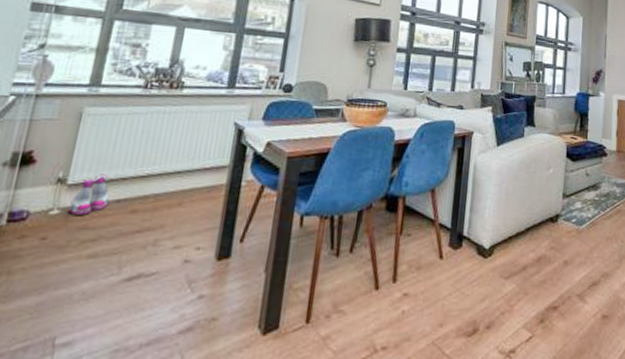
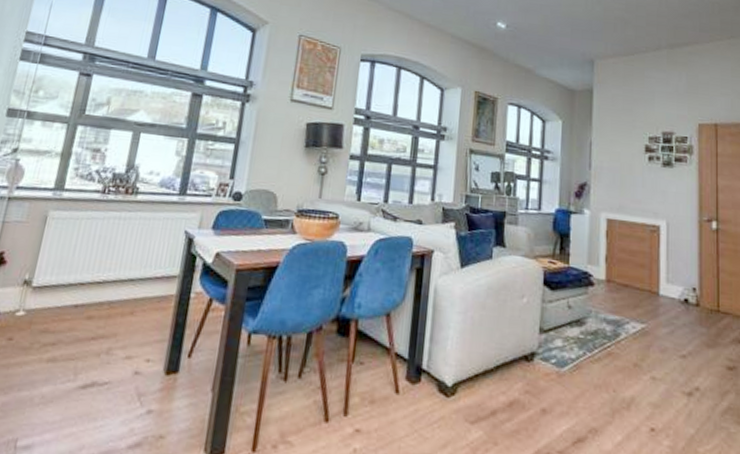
boots: present [69,174,110,215] -> none [33,278,69,318]

